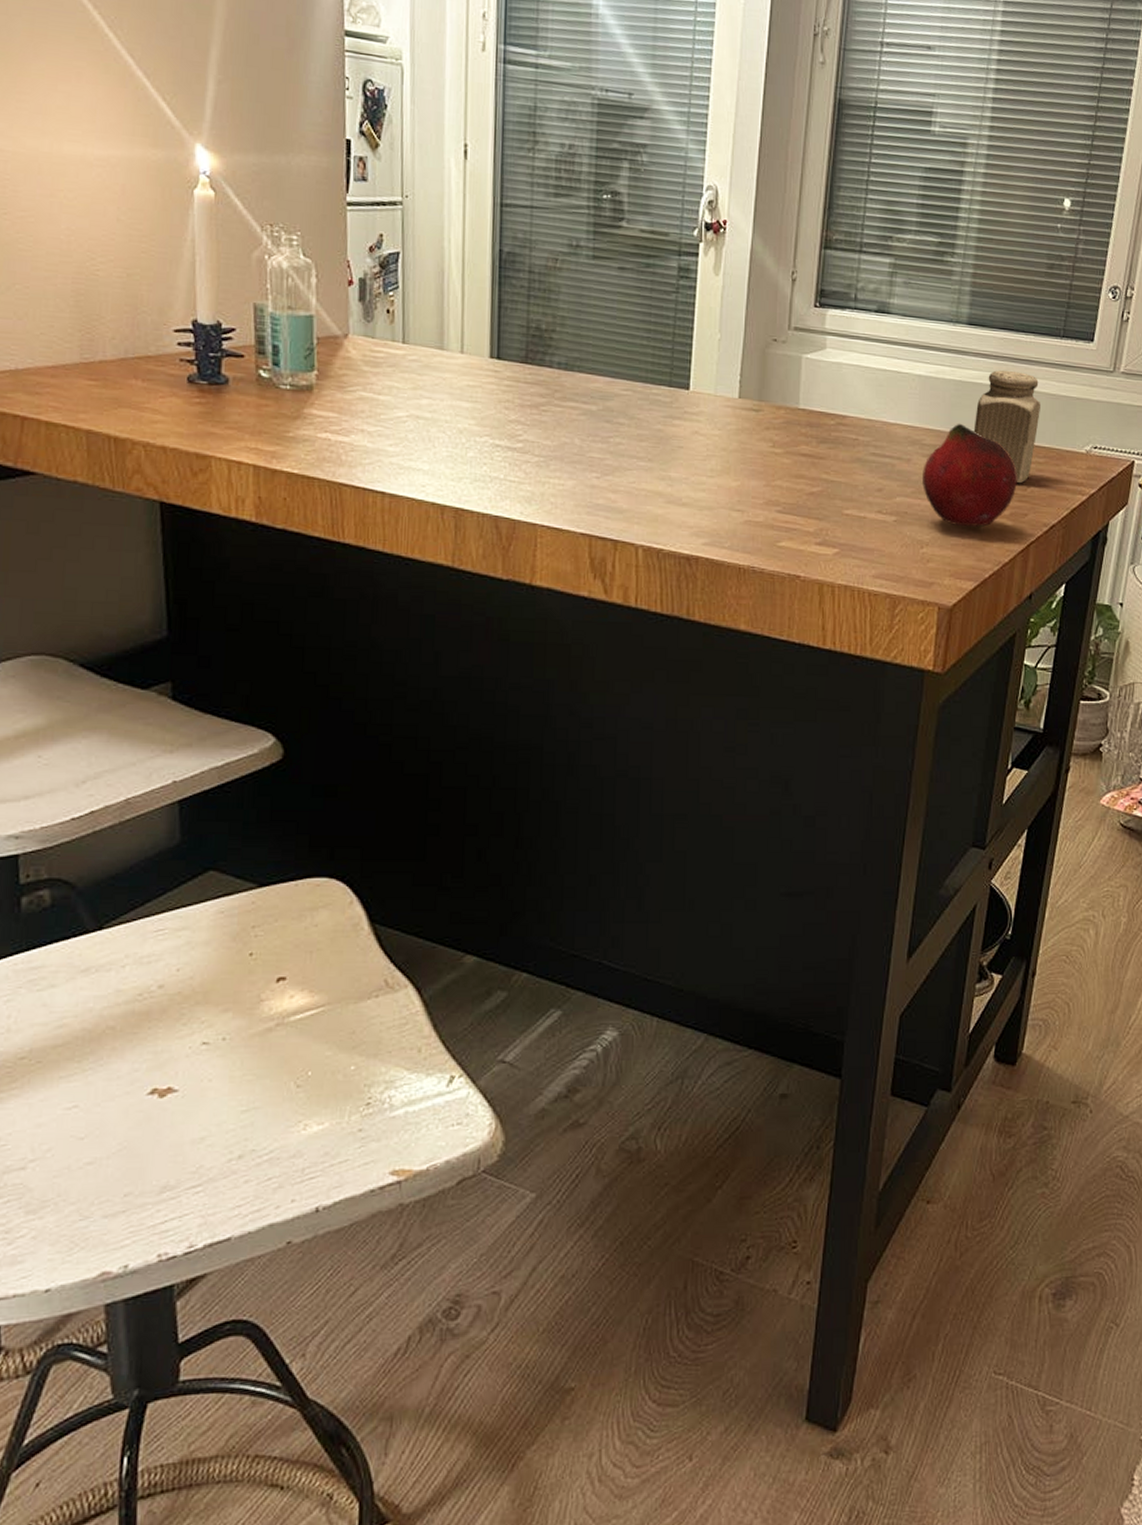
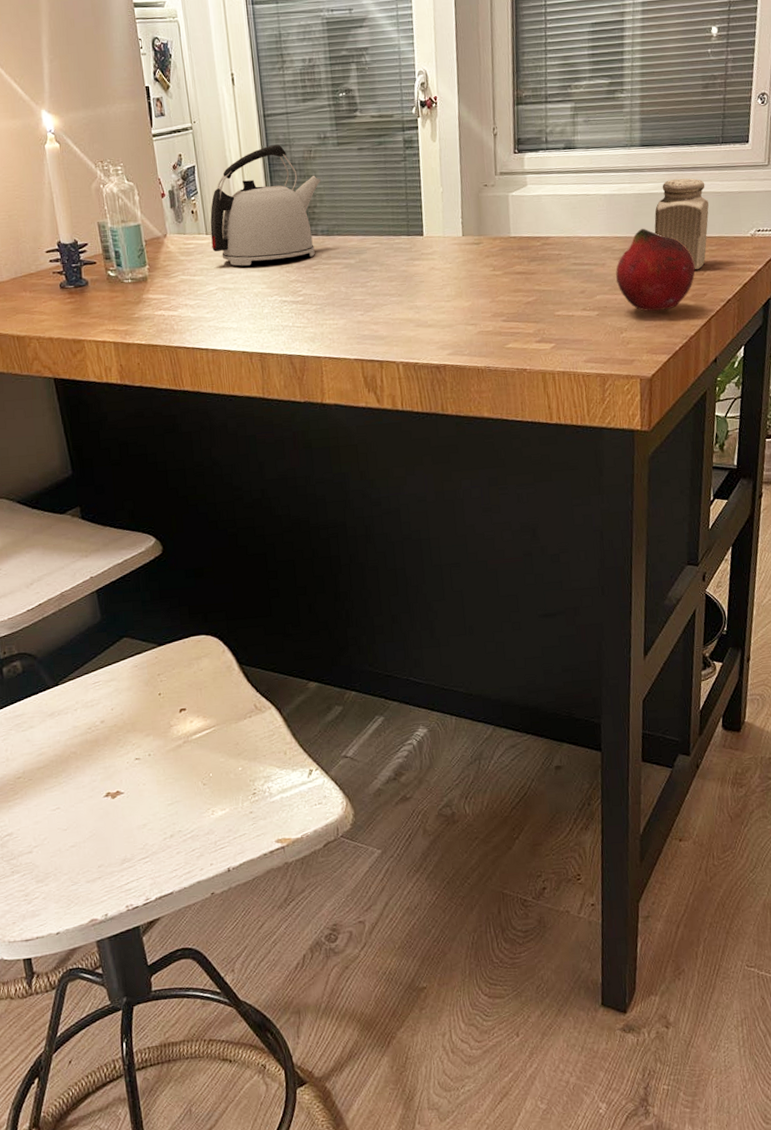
kettle: none [408,243,565,394] -> present [210,144,321,266]

